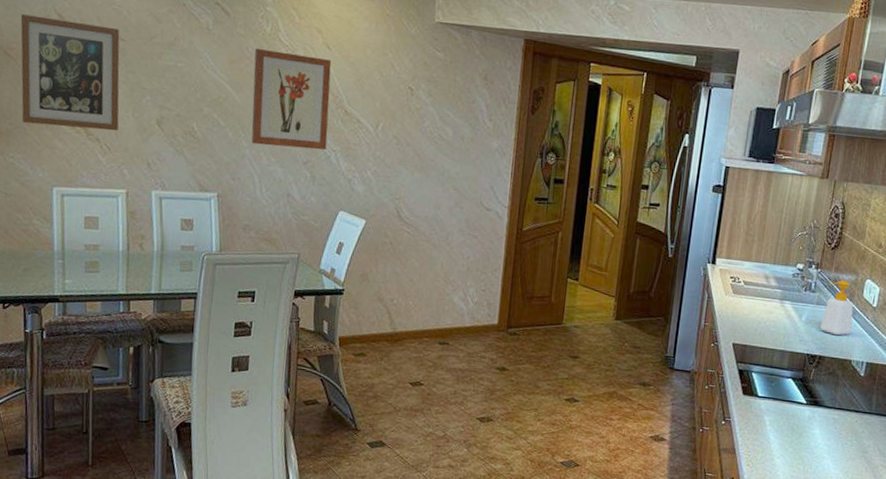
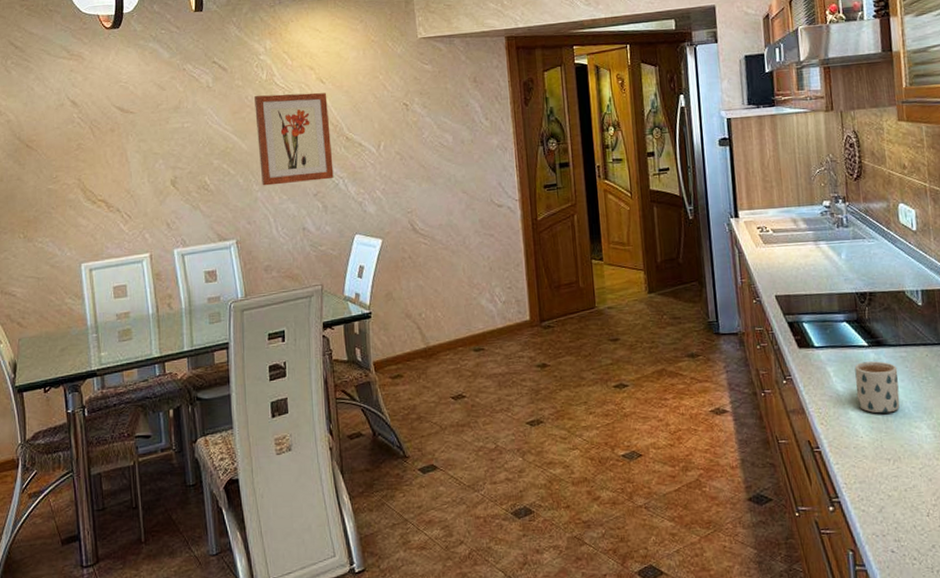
wall art: present [20,14,120,132] -> none [38,103,136,207]
mug: none [784,417,828,466] -> present [855,361,900,414]
soap bottle: present [820,280,854,336] -> none [859,209,898,268]

